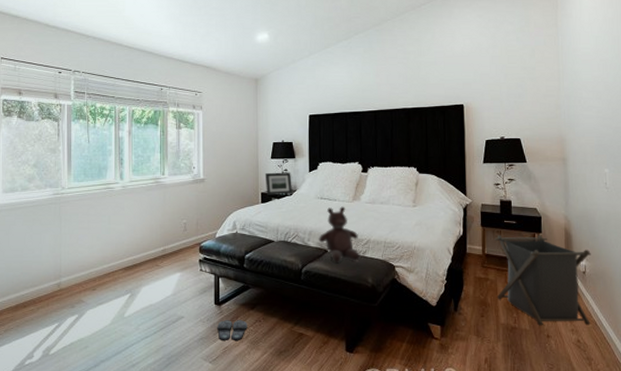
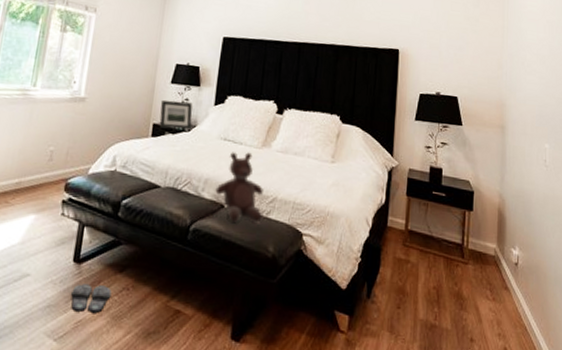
laundry basket: present [494,235,591,326] -> none [417,208,525,331]

